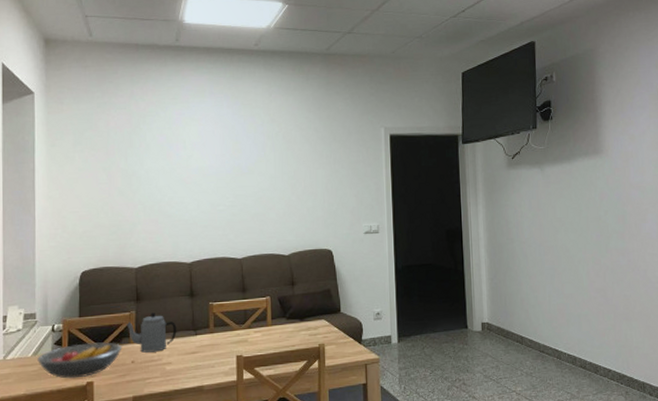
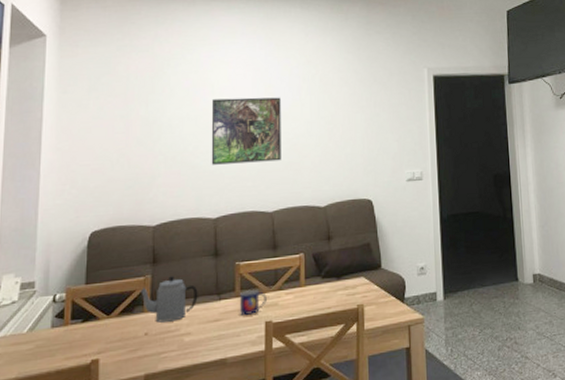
fruit bowl: present [37,342,123,379] -> none [34,312,135,357]
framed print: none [184,153,249,215] -> present [211,97,281,165]
mug: none [214,326,238,350] -> present [240,289,267,316]

